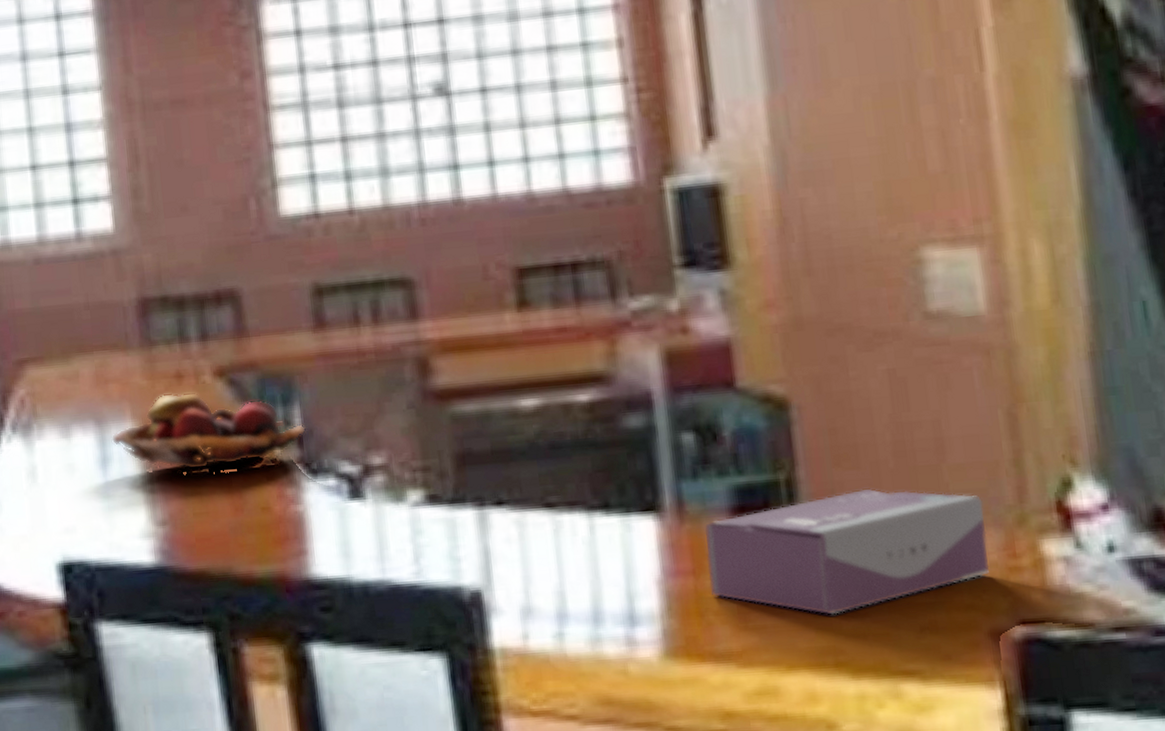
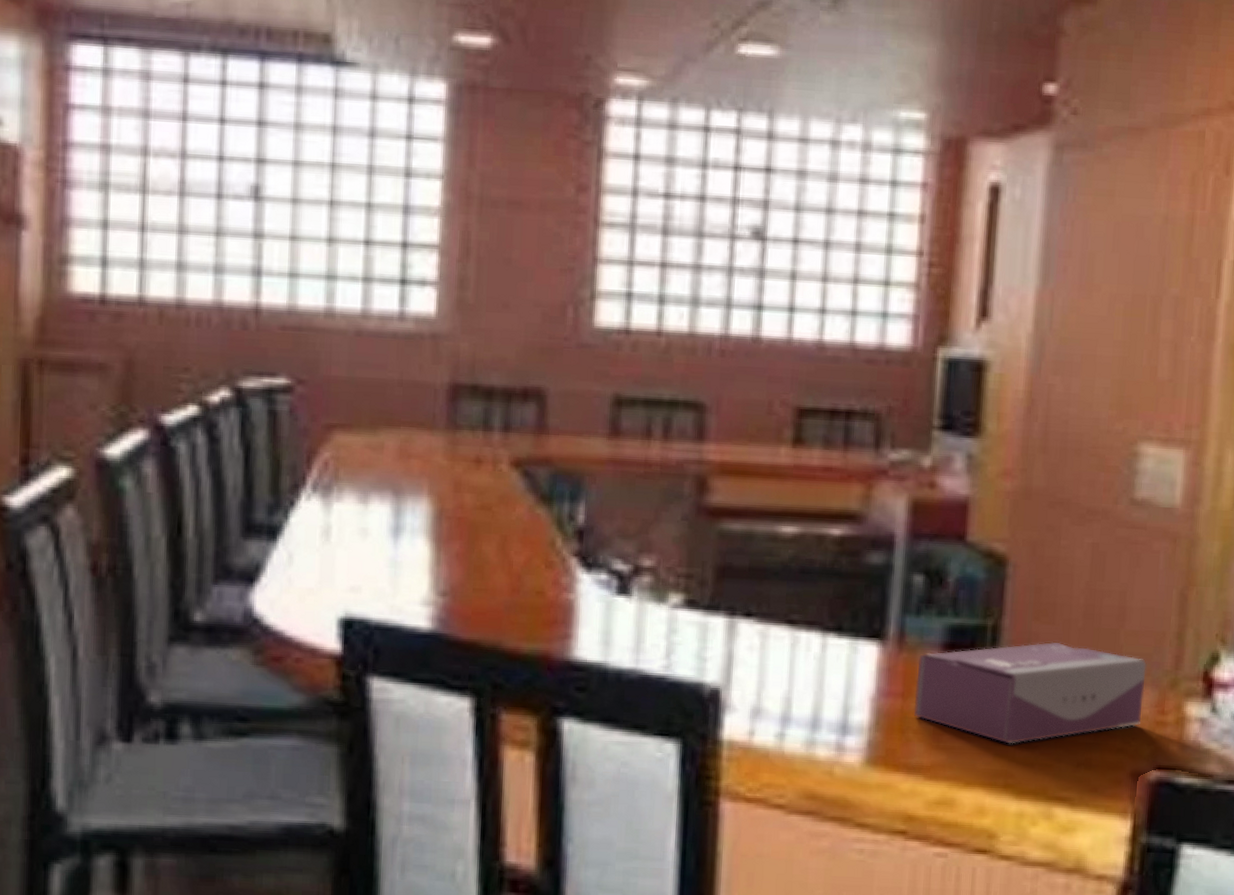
fruit basket: present [111,392,306,476] -> none [406,475,587,558]

